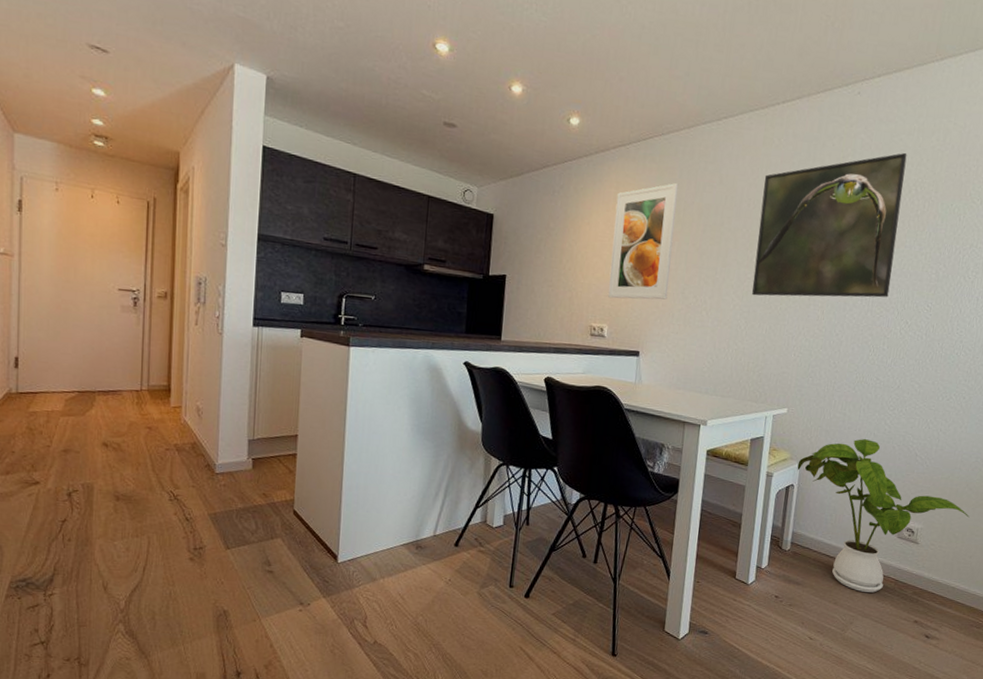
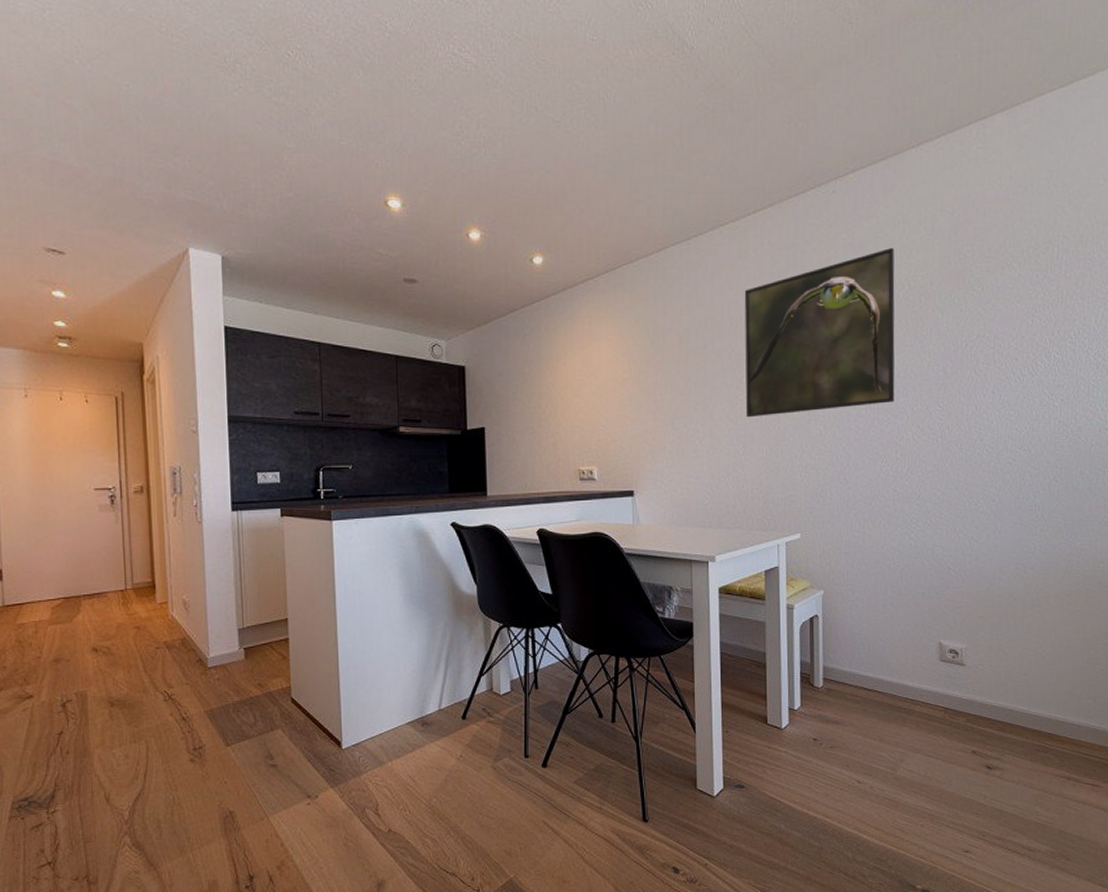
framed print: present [607,183,679,300] -> none [591,311,657,439]
house plant: present [797,438,970,593] -> none [819,556,1018,725]

